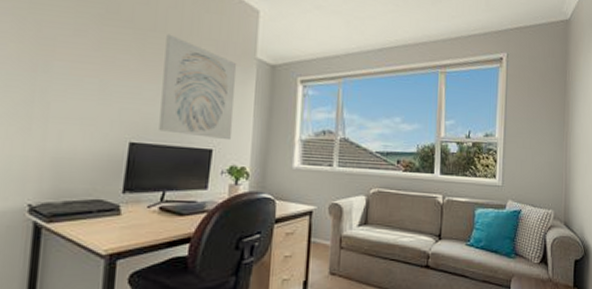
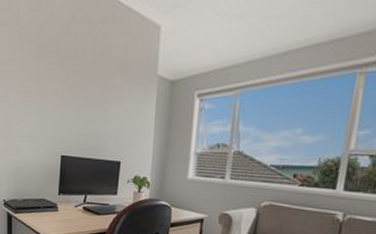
wall art: present [159,34,237,141] -> none [81,60,141,154]

